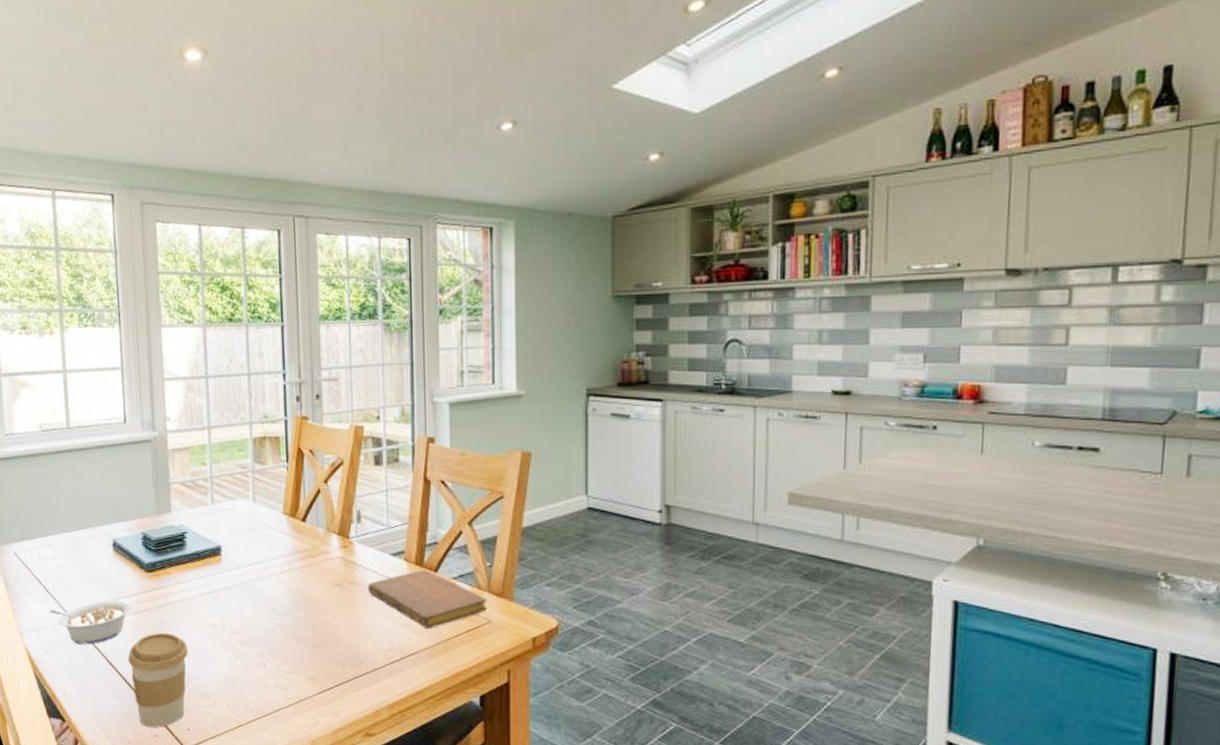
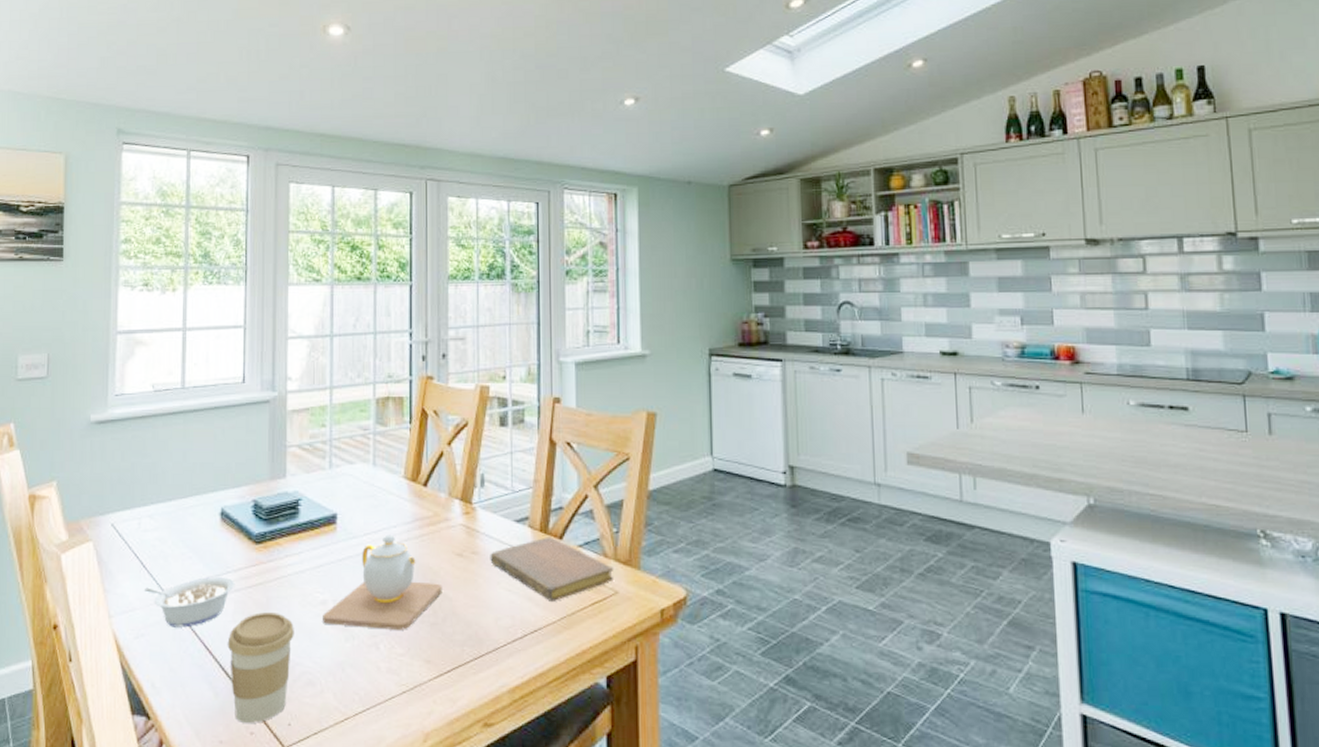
teapot: none [213,565,323,651] -> present [323,534,442,630]

